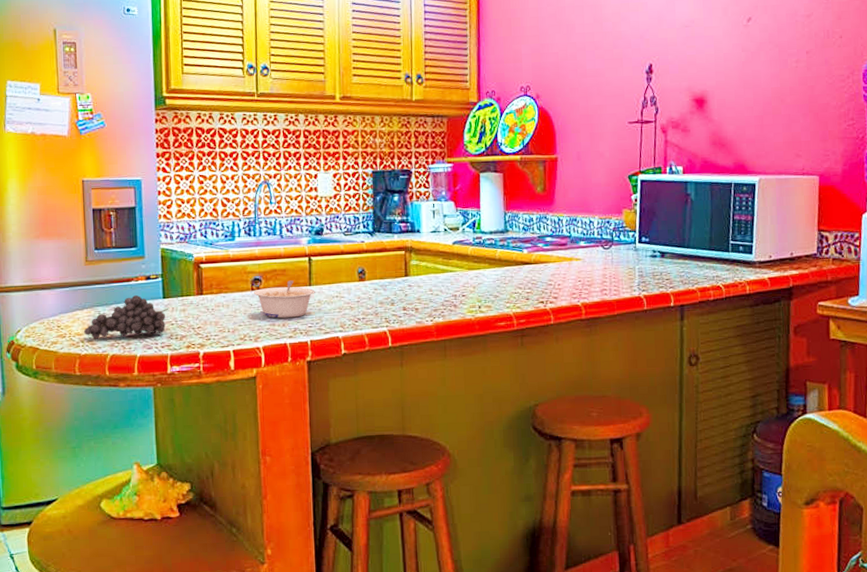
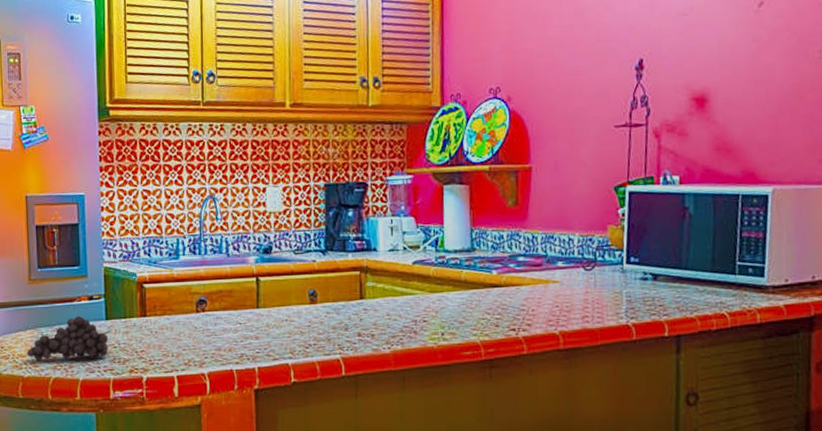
legume: present [254,280,315,318] -> none [199,302,263,343]

